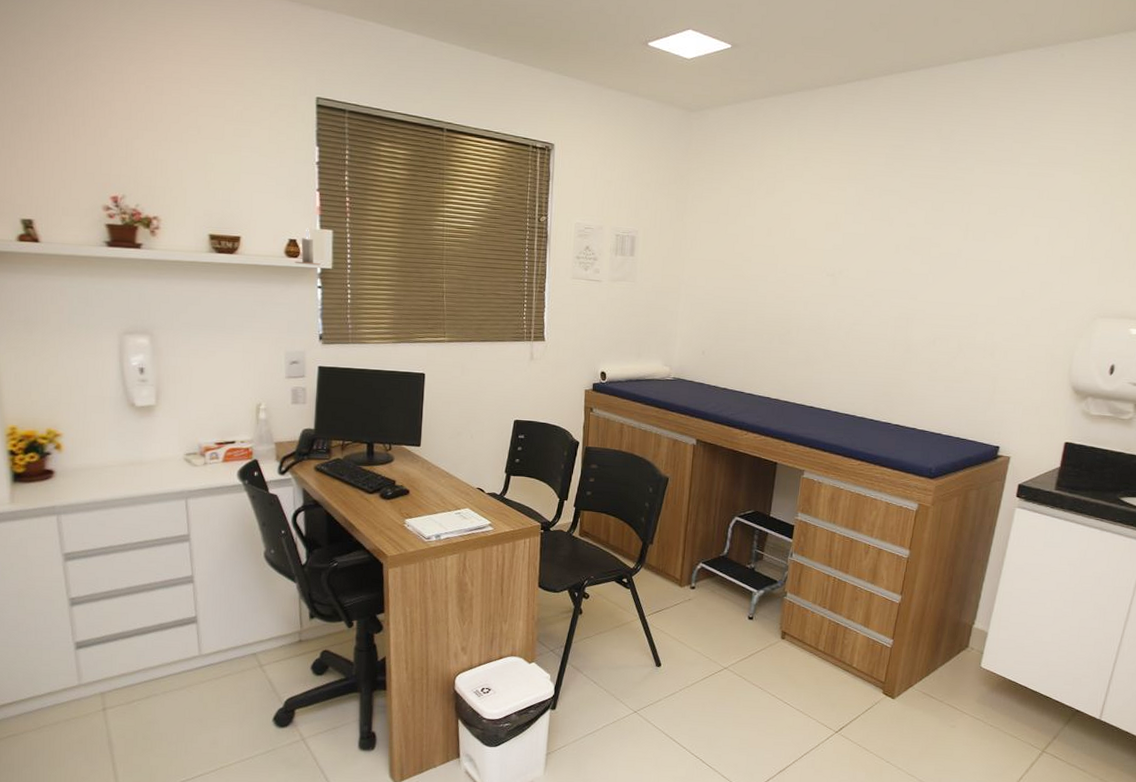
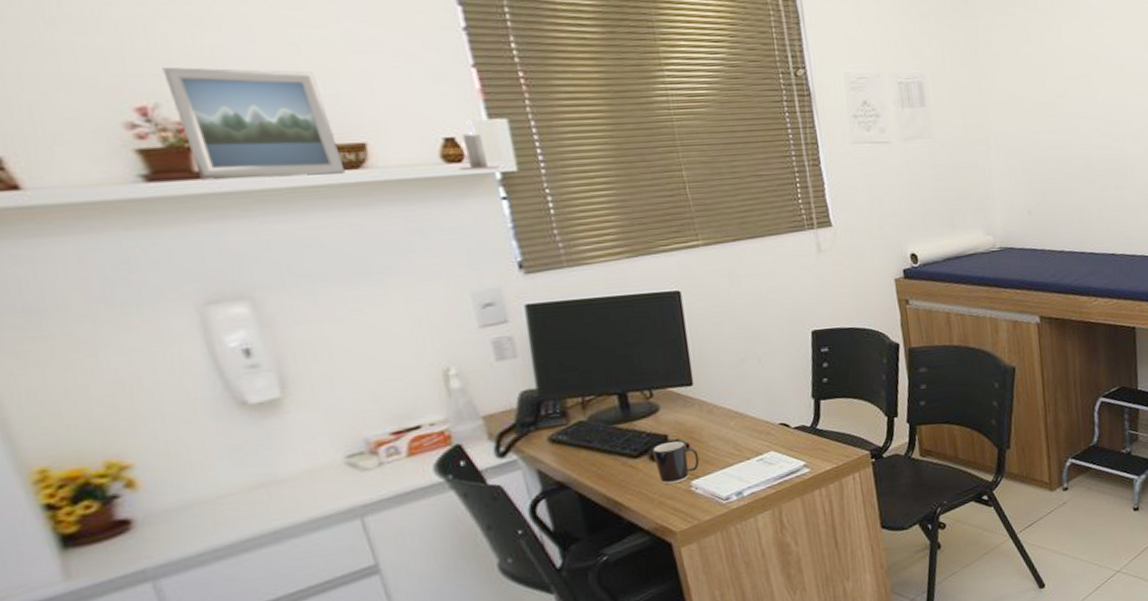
picture frame: none [131,172,224,257] -> present [162,67,346,180]
mug: none [382,485,415,519] -> present [651,440,700,485]

